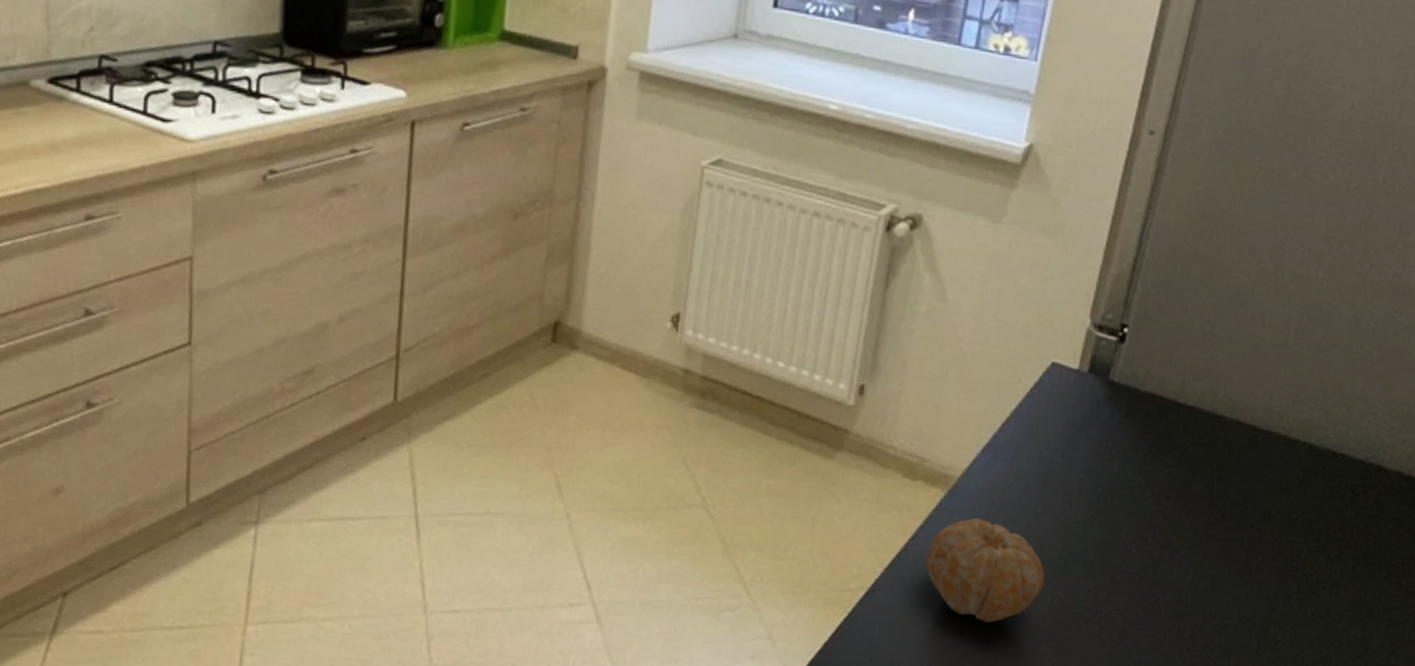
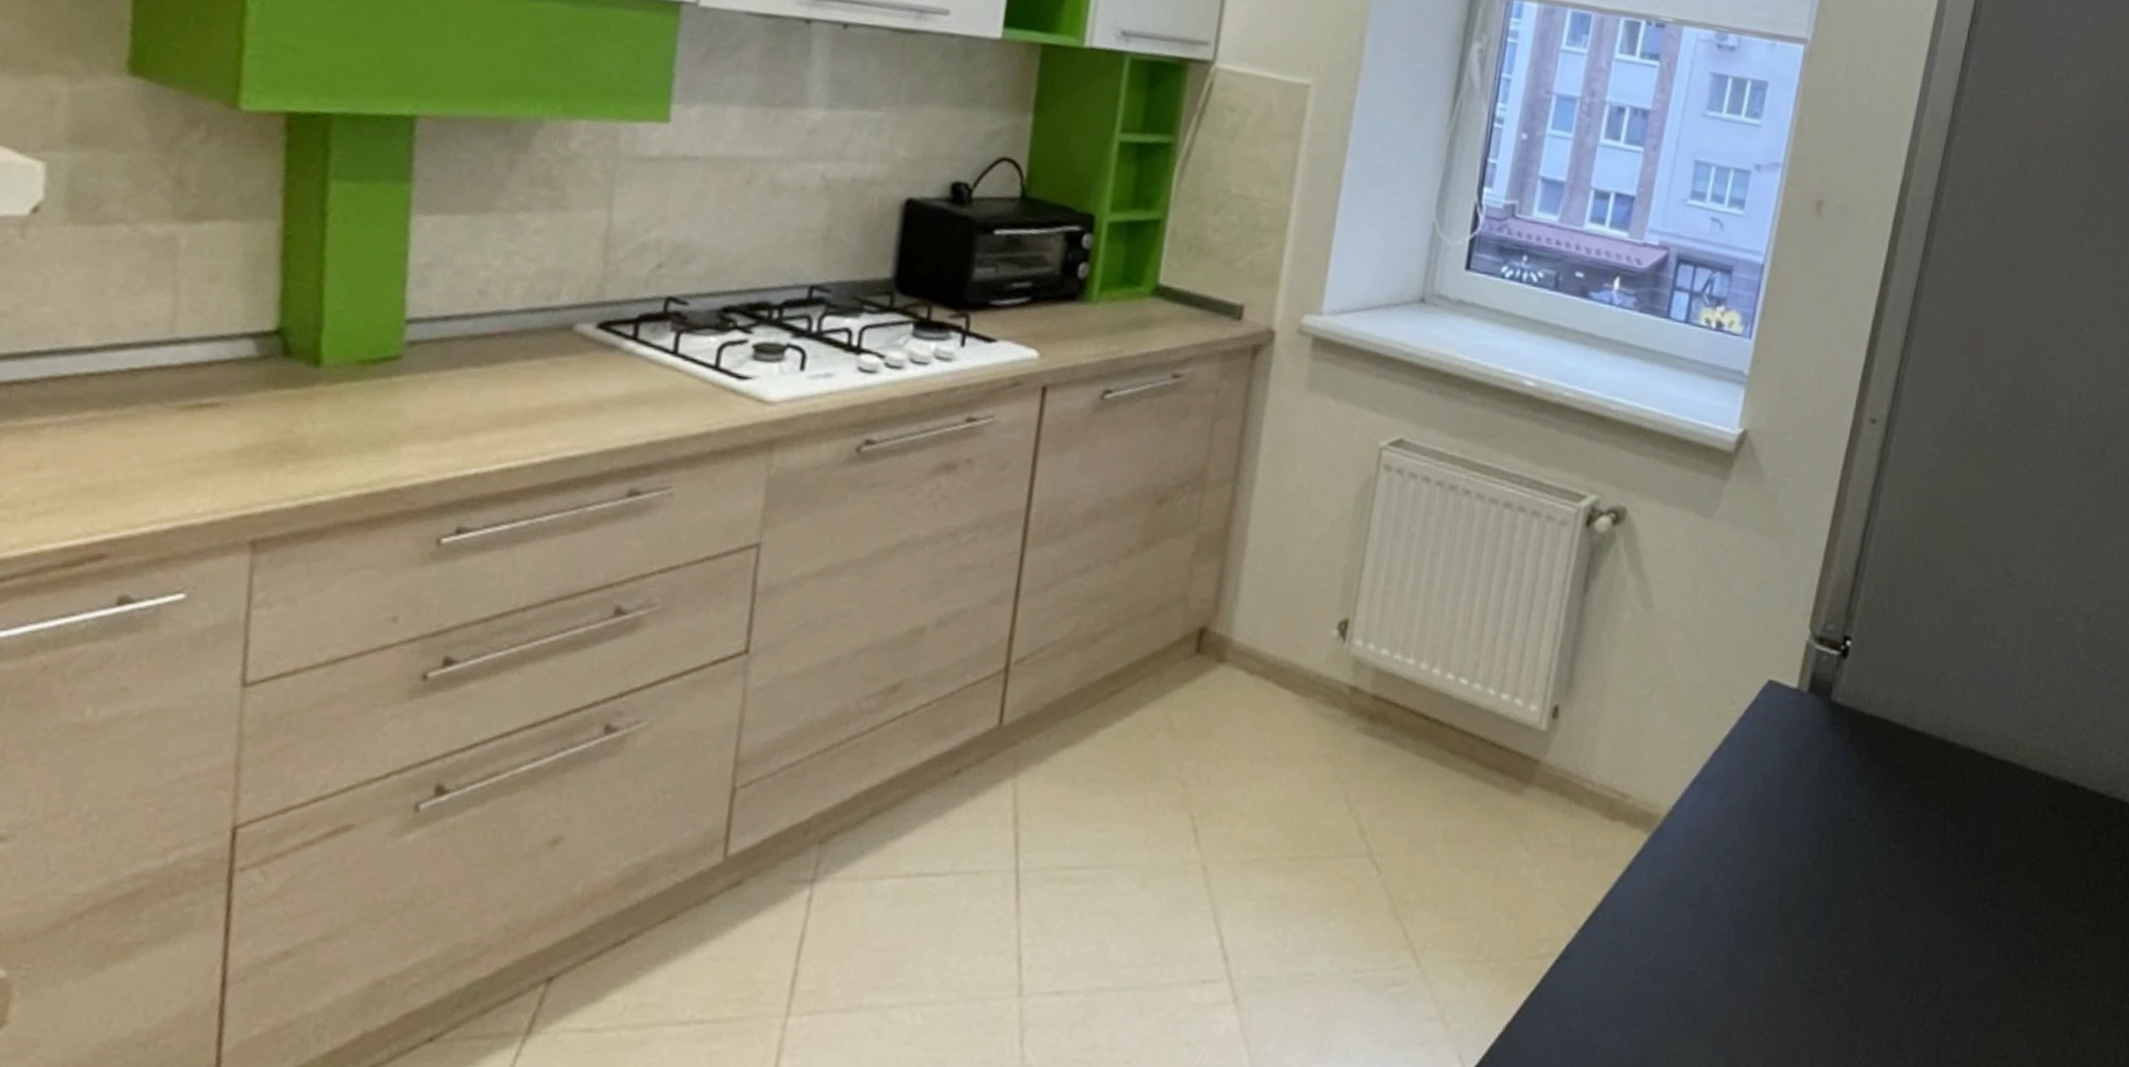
fruit: present [925,518,1045,623] -> none [1626,865,1761,994]

